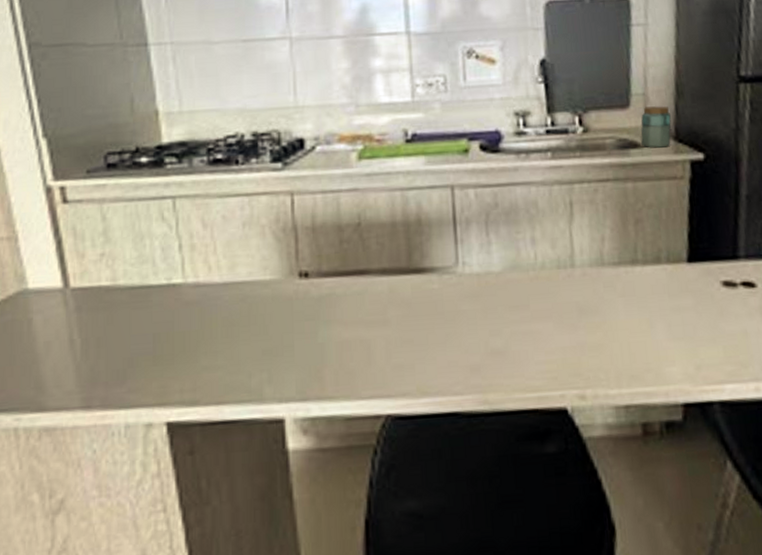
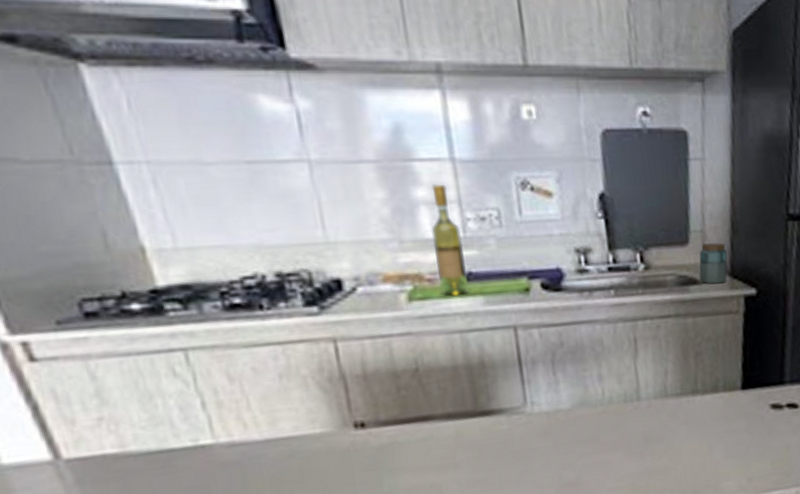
bottle: none [384,55,412,157] -> present [431,184,469,297]

